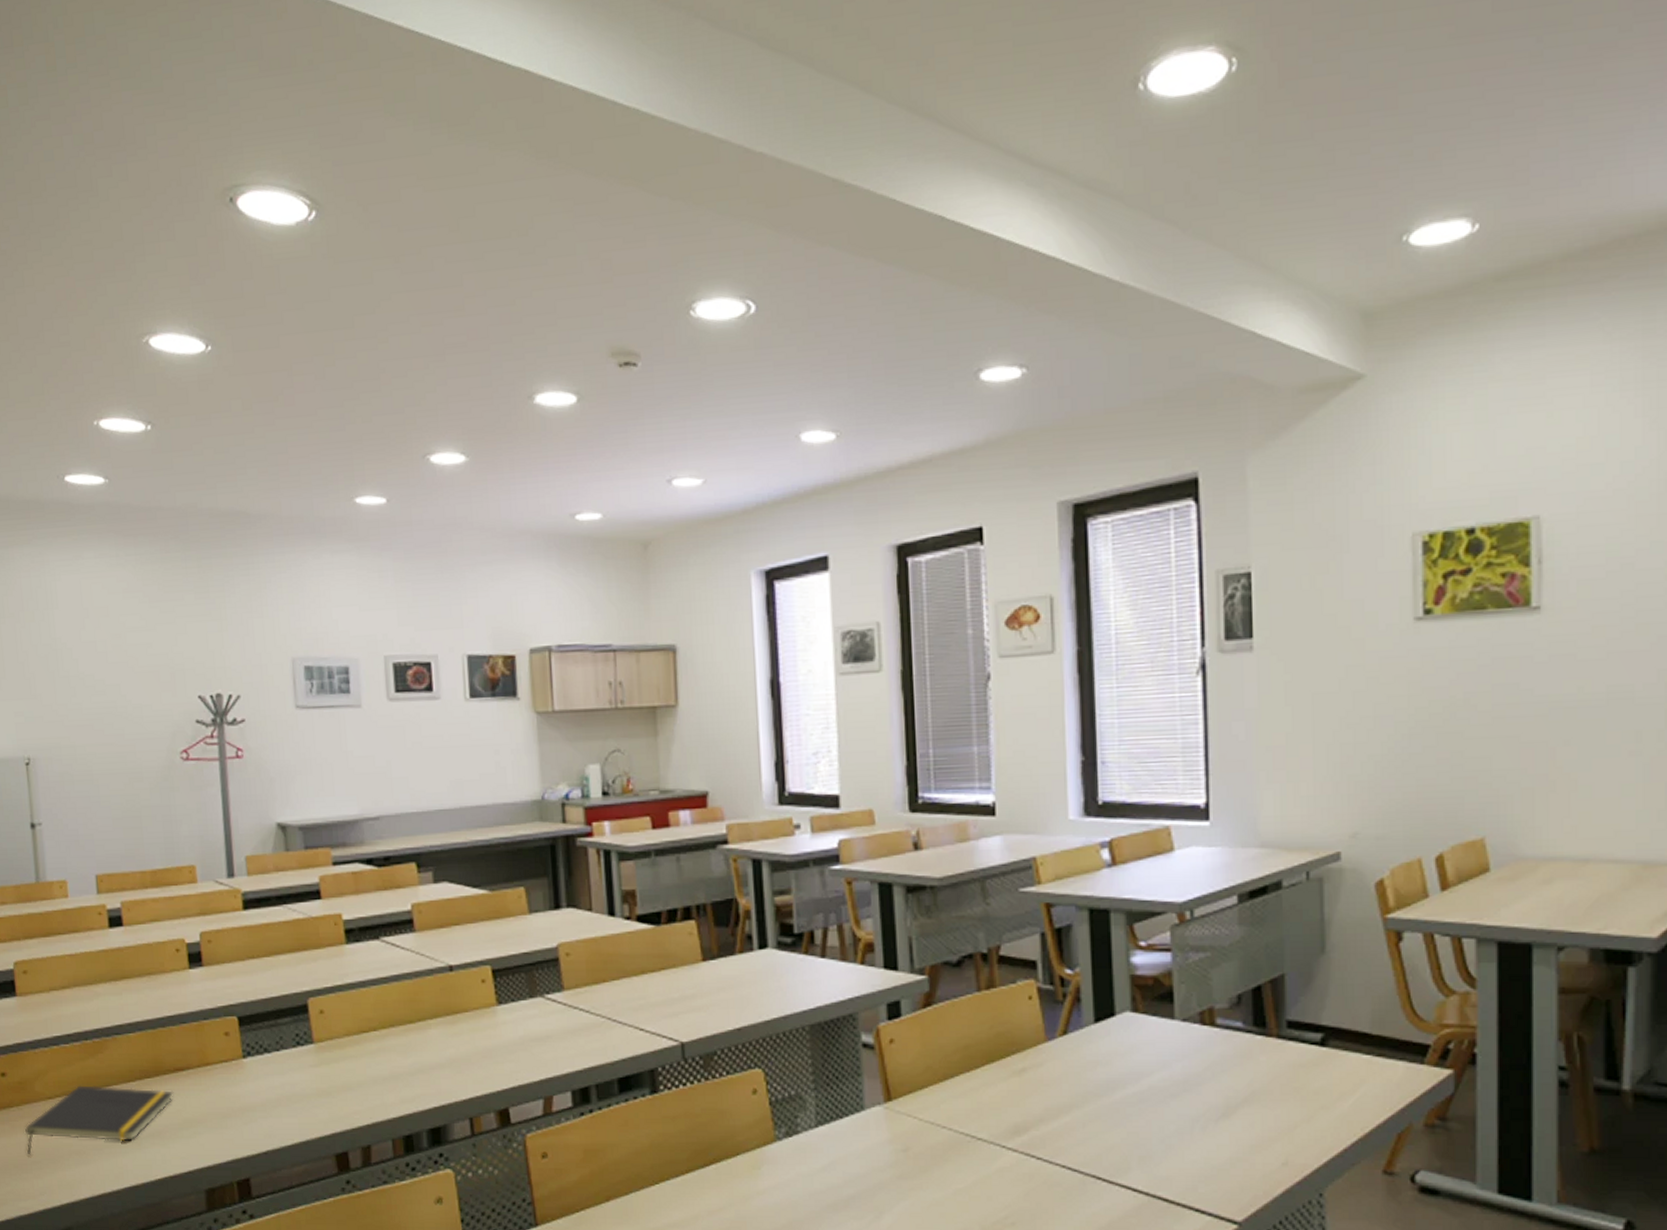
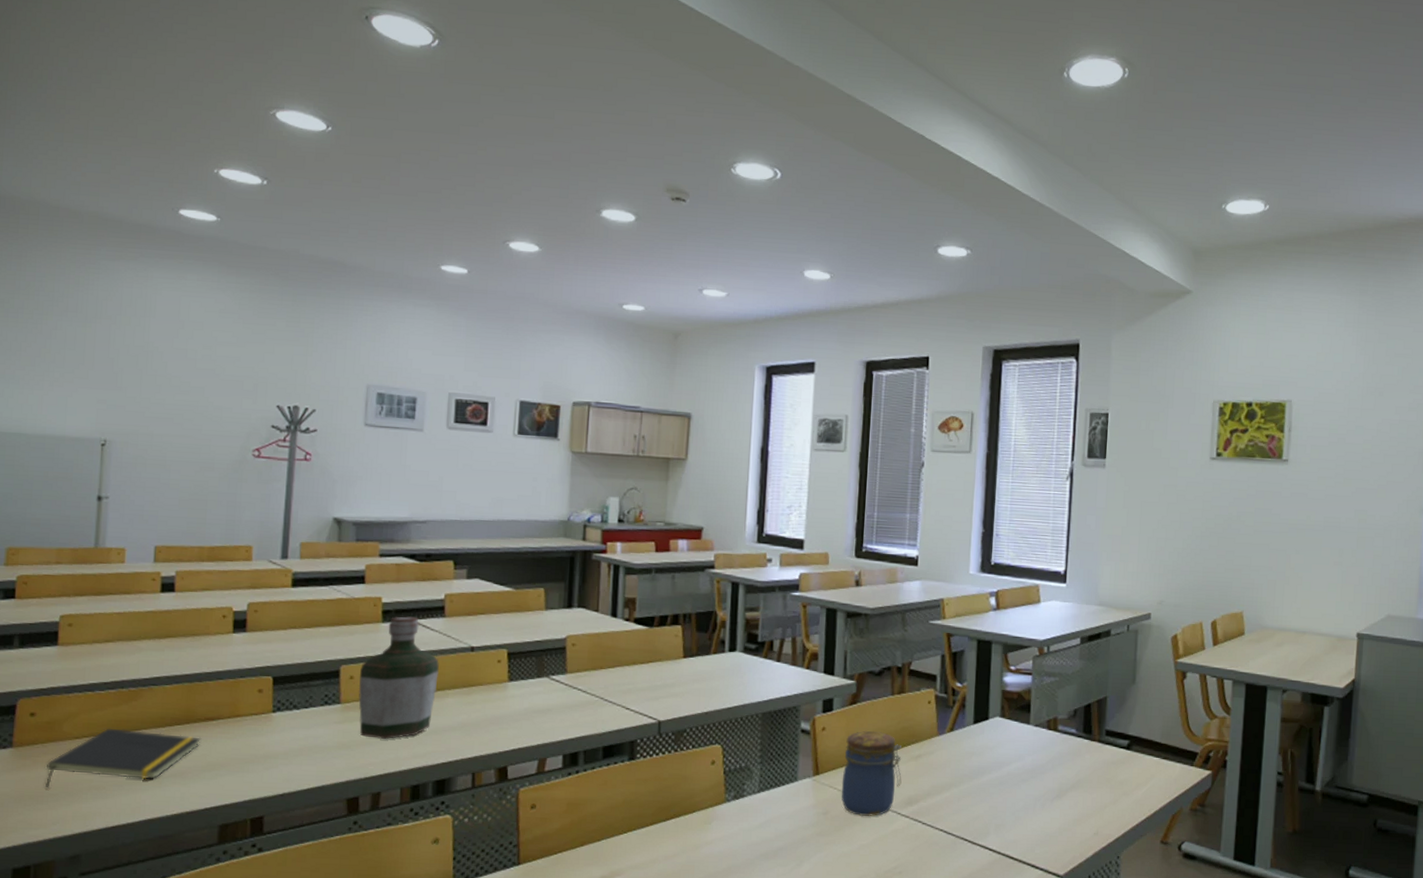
bottle: none [330,934,417,1082] -> present [358,616,440,739]
jar: none [922,1041,1003,1153] -> present [841,731,902,817]

